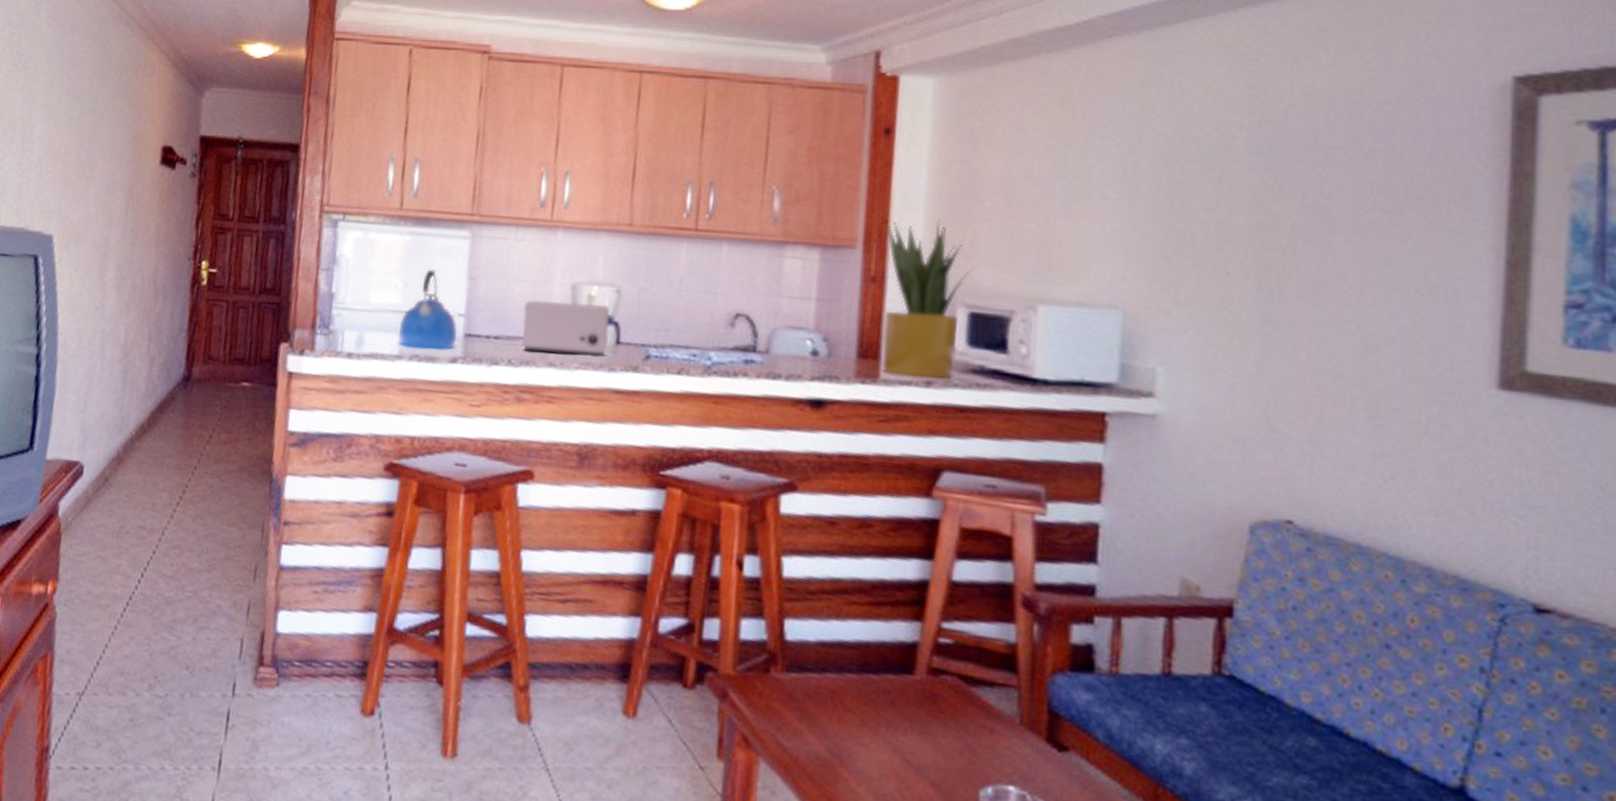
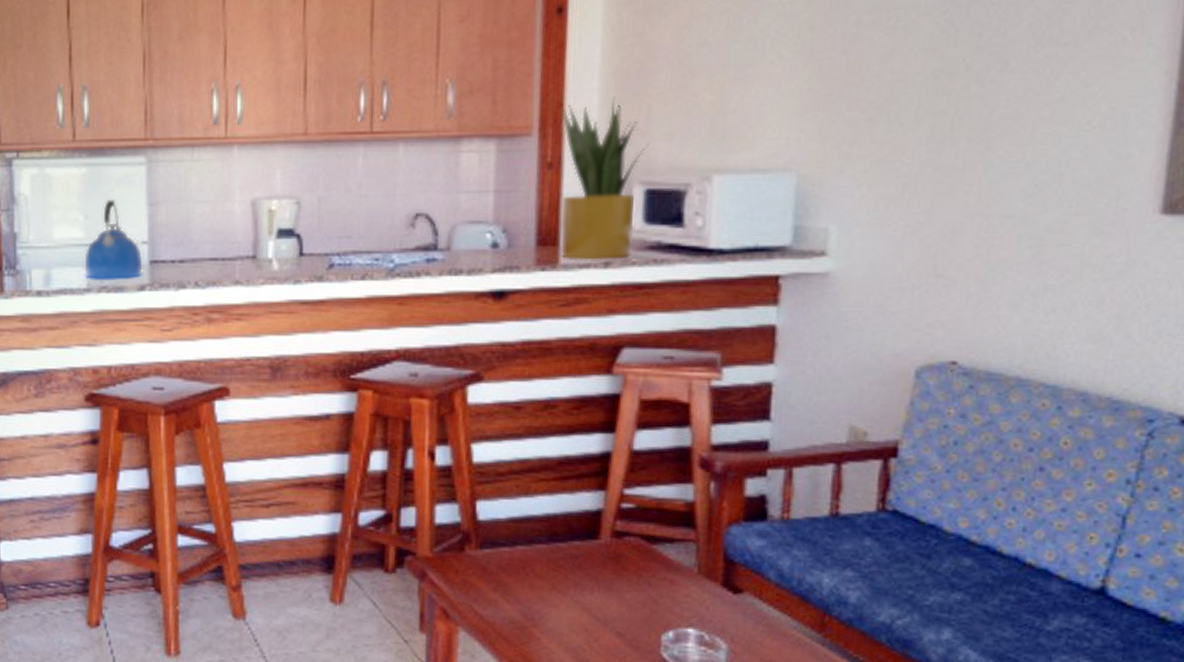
toaster: present [521,299,613,358] -> none [205,219,294,273]

